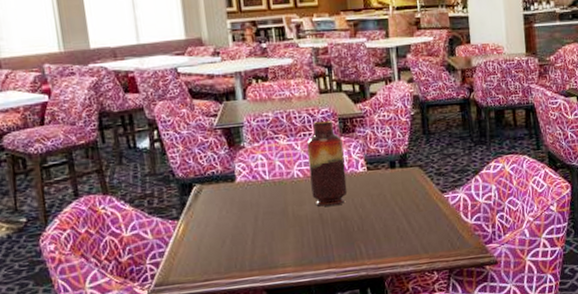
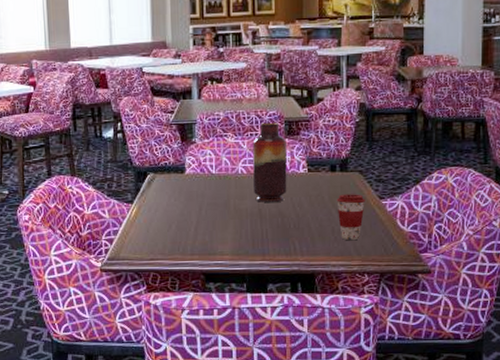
coffee cup: none [399,189,428,239] -> present [337,194,365,241]

